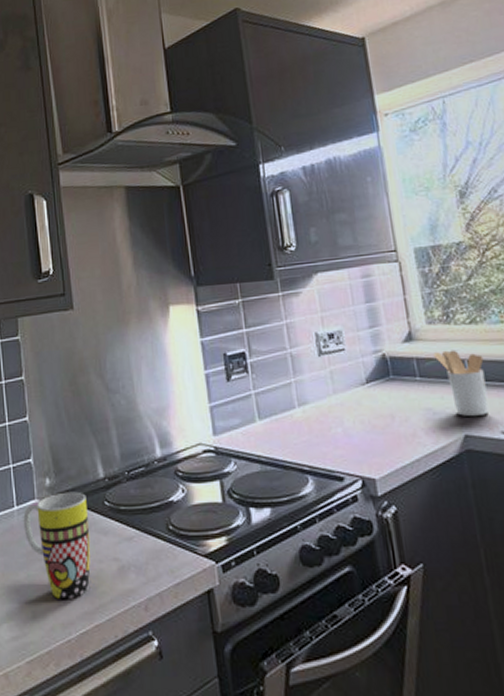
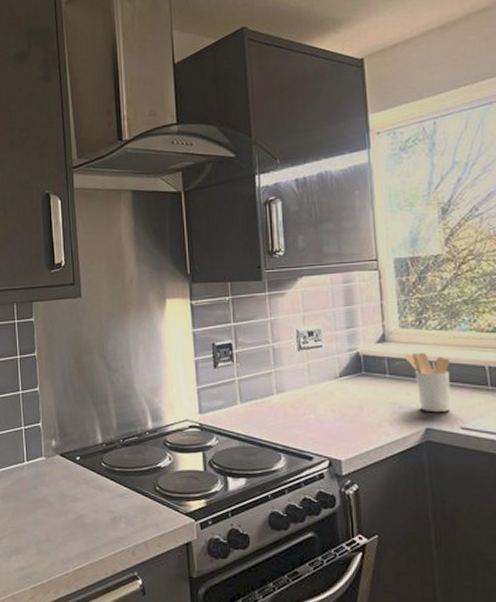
mug: present [23,491,91,599] -> none [32,453,88,540]

